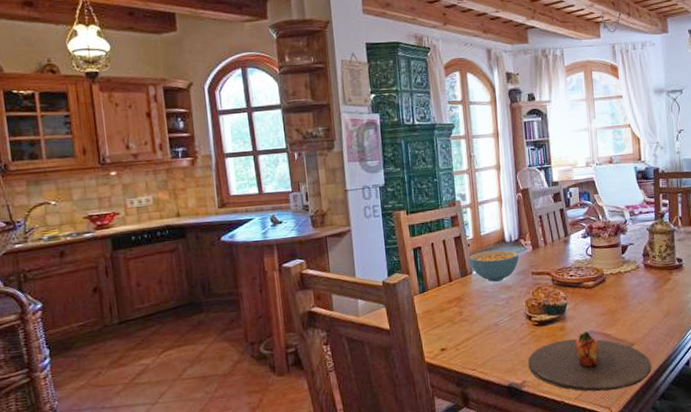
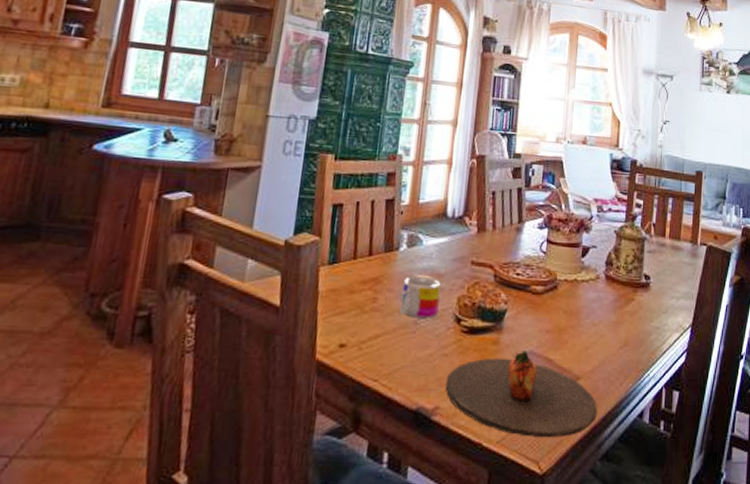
cereal bowl: present [468,250,519,282] -> none [398,223,461,266]
mug: none [480,289,513,322] -> present [399,275,442,319]

